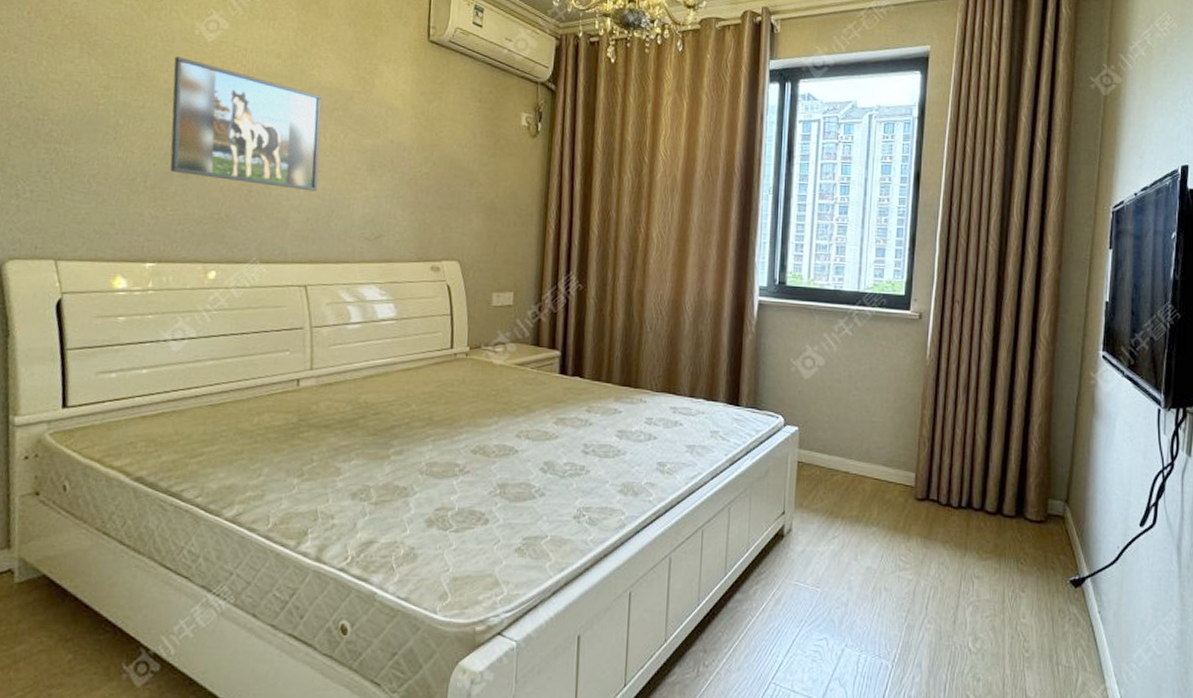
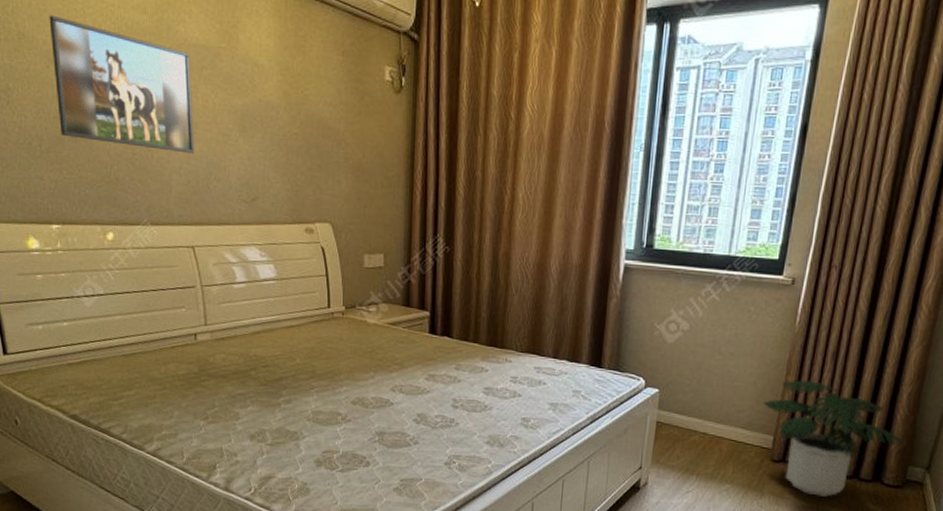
potted plant: none [901,413,1044,536] -> present [762,380,907,497]

